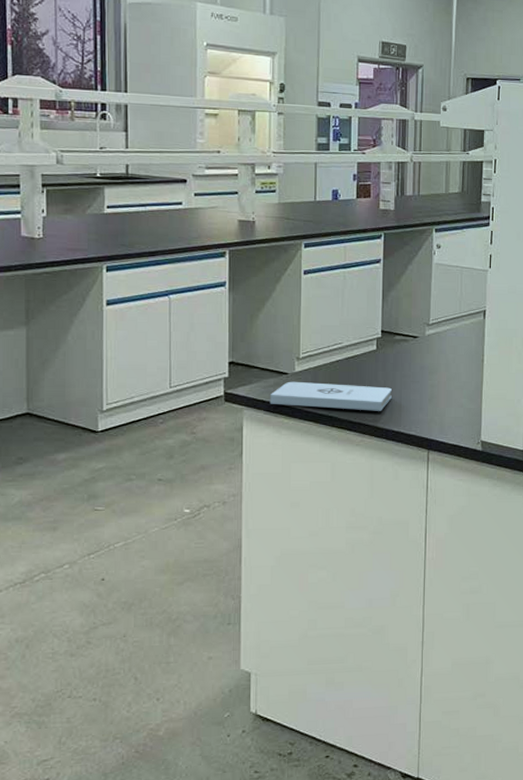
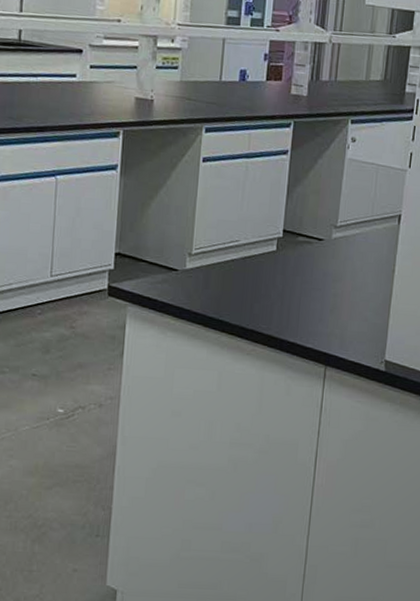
notepad: present [269,381,392,411] -> none [156,278,290,319]

